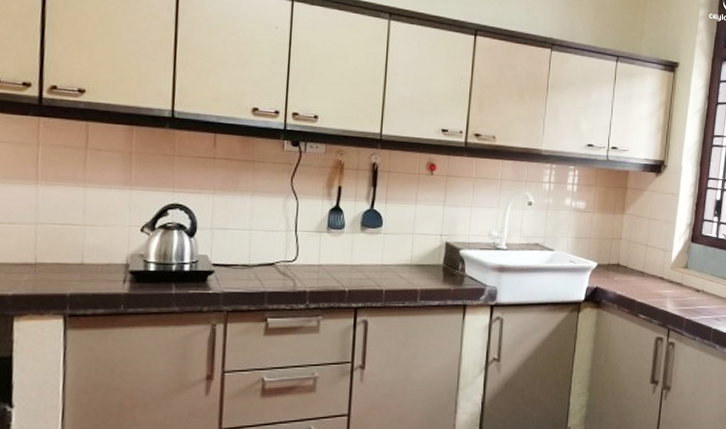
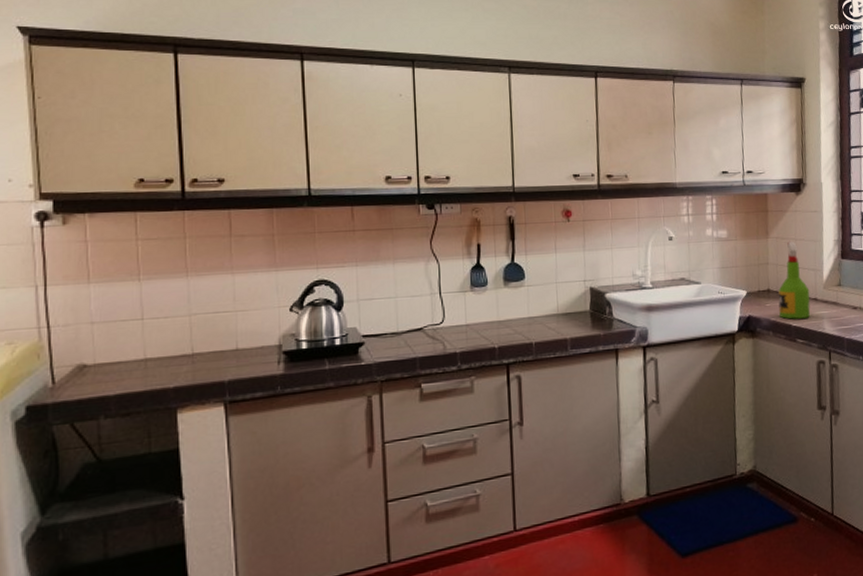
spray bottle: none [625,220,657,295] -> present [778,241,811,319]

